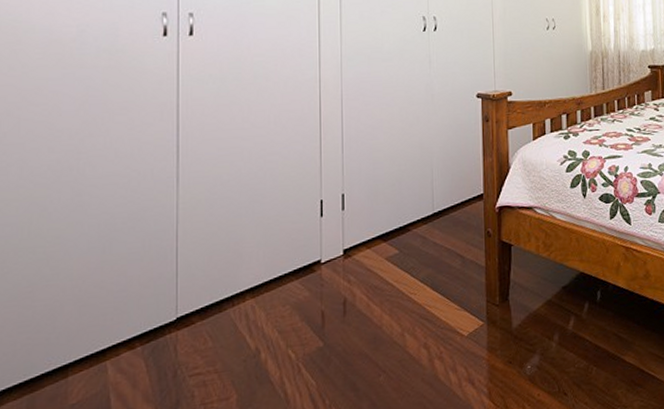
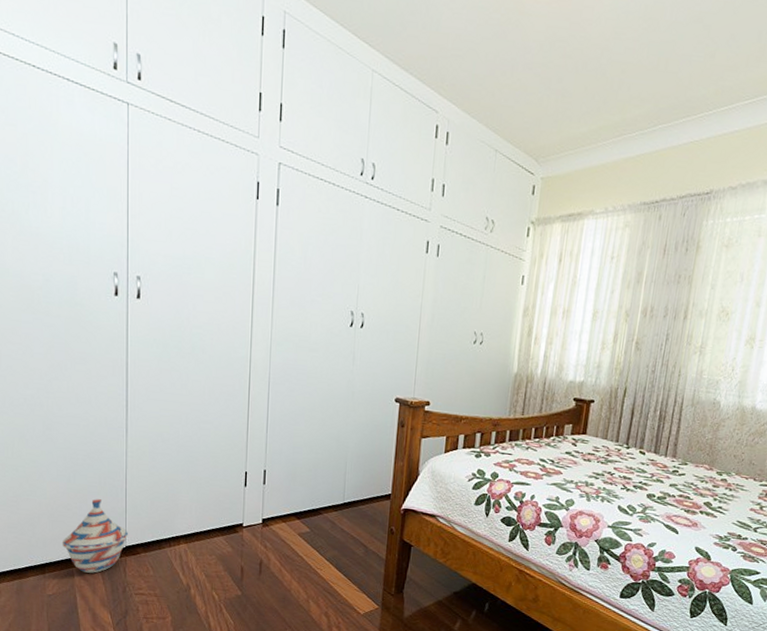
woven basket: none [91,267,179,364] -> present [62,499,128,573]

